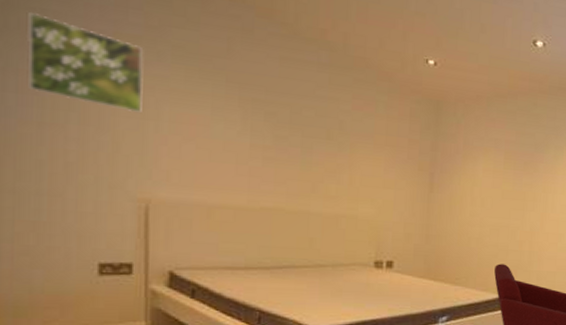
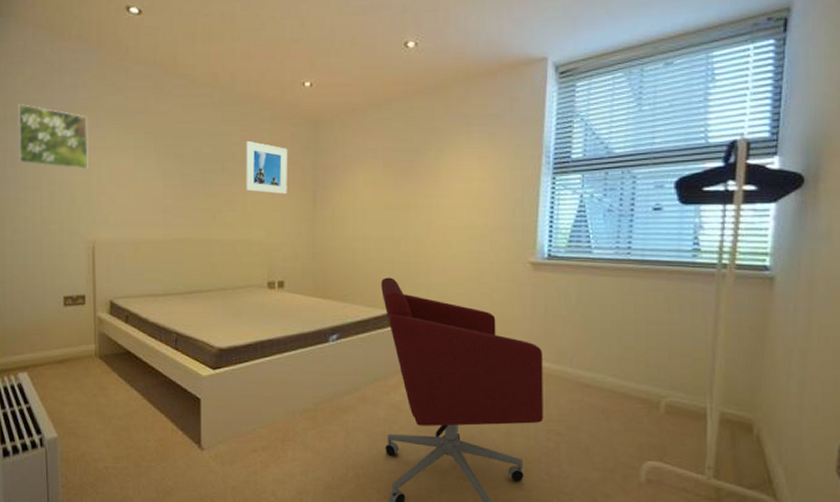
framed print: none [353,110,406,173] -> present [245,140,288,195]

